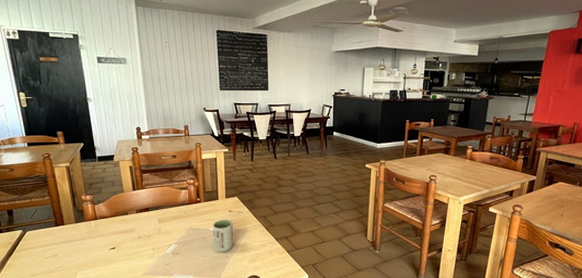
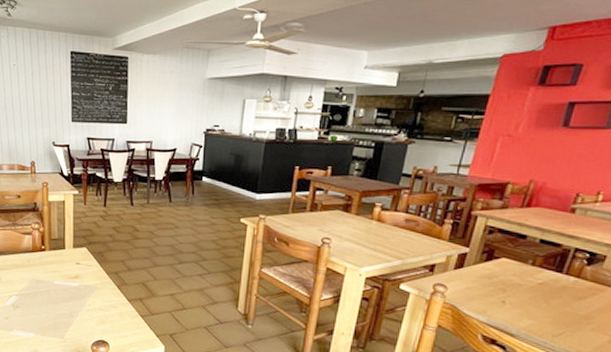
cup: present [212,219,234,252] -> none [57,271,81,310]

